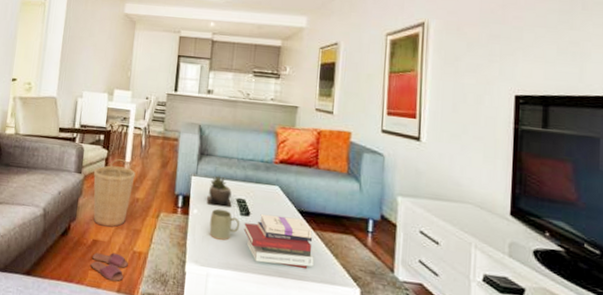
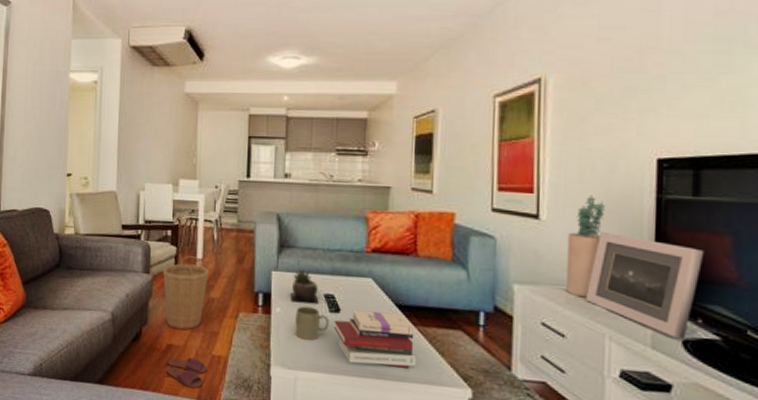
vase: none [441,123,473,211] -> present [566,195,604,298]
picture frame: none [456,154,551,250] -> present [585,231,705,340]

